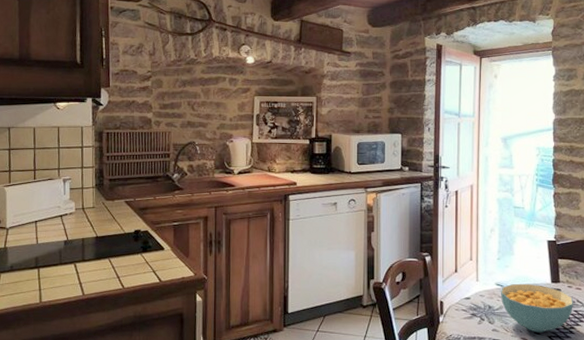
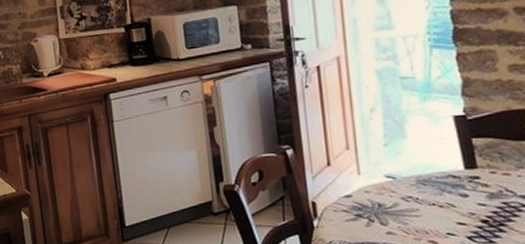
cereal bowl: present [500,283,573,333] -> none [392,172,501,233]

